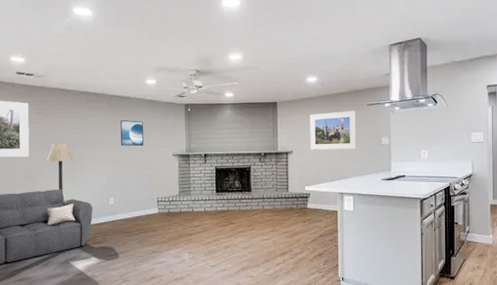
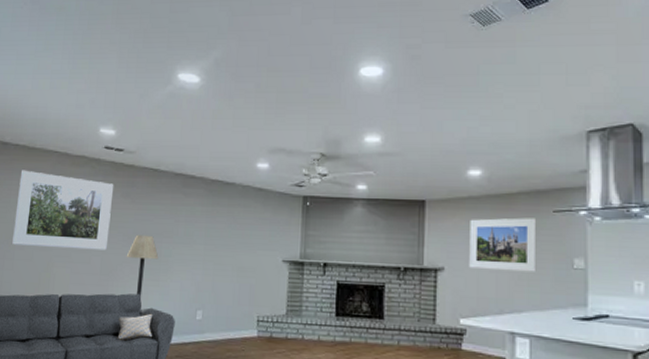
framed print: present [120,120,144,146] -> none [218,212,249,246]

